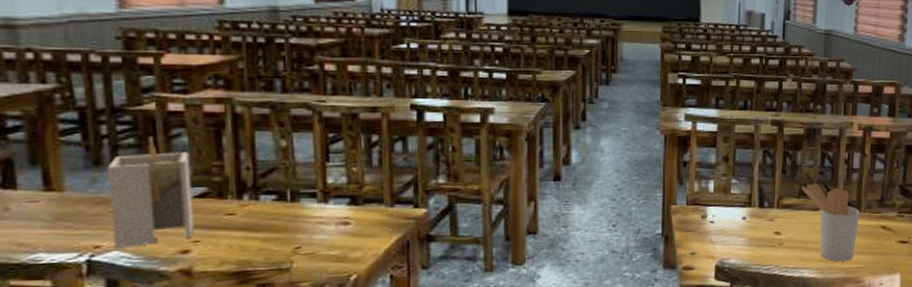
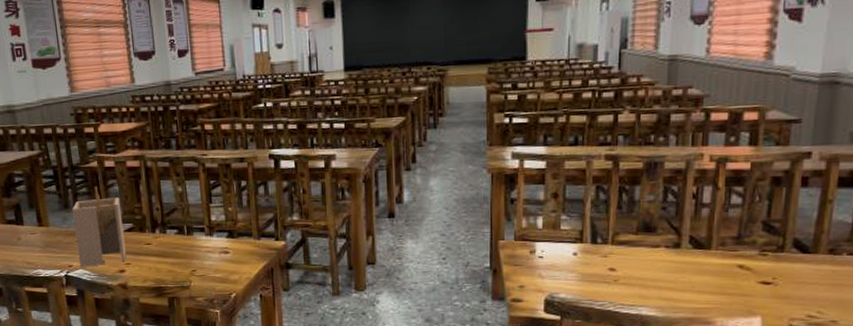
utensil holder: present [802,182,860,262] -> none [640,218,711,301]

